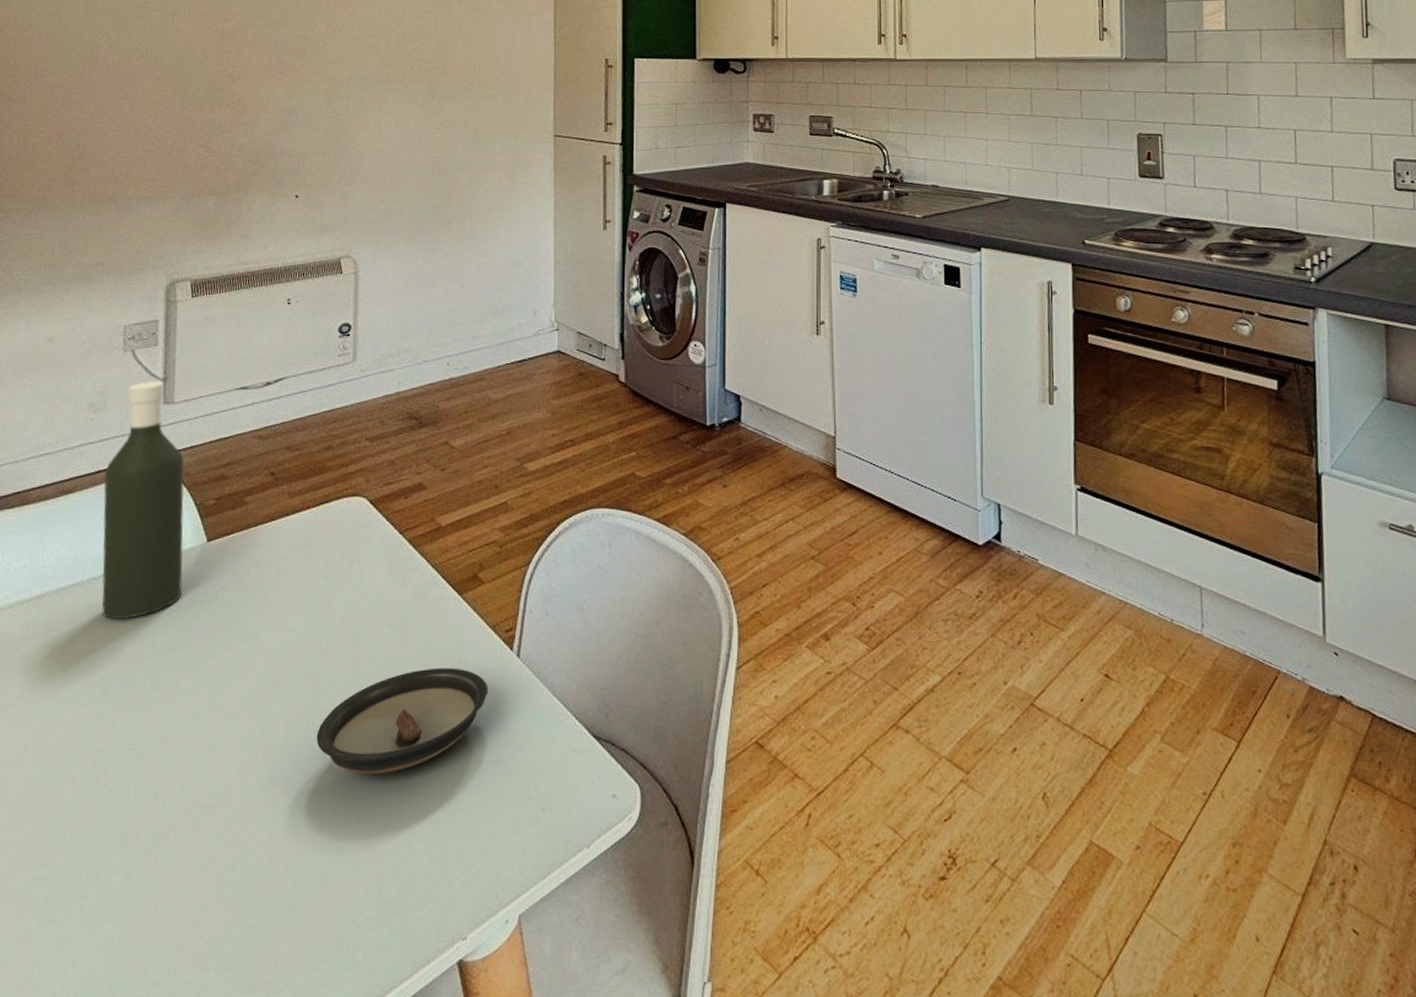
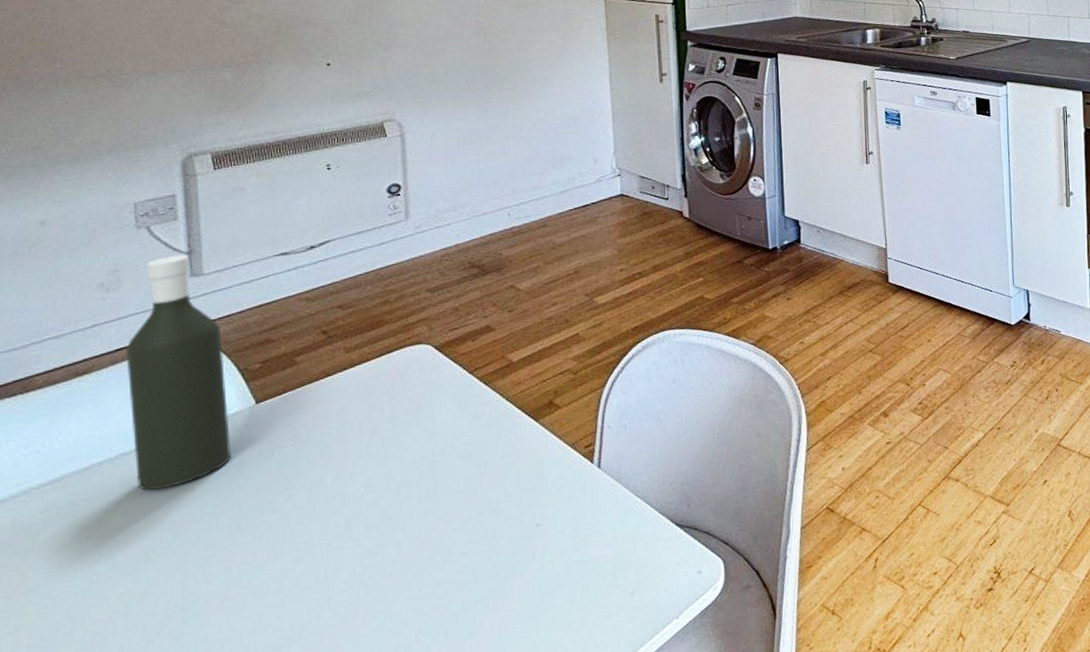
saucer: present [316,668,488,775] -> none [395,485,571,593]

